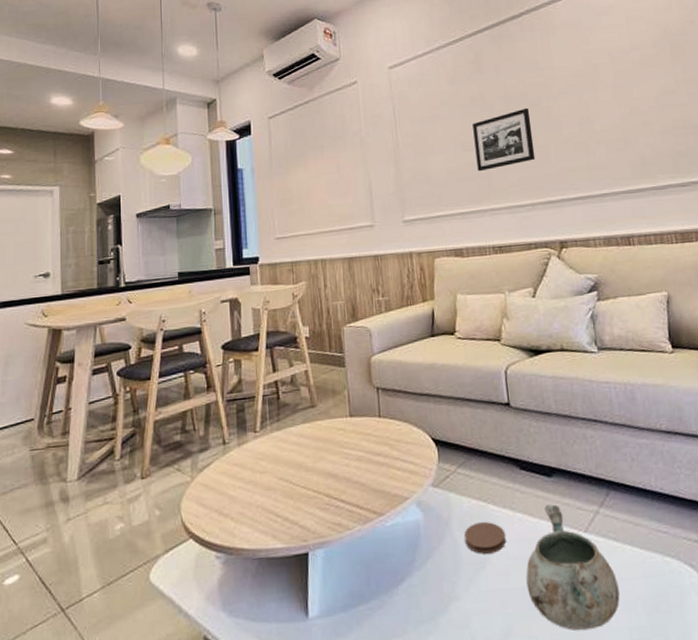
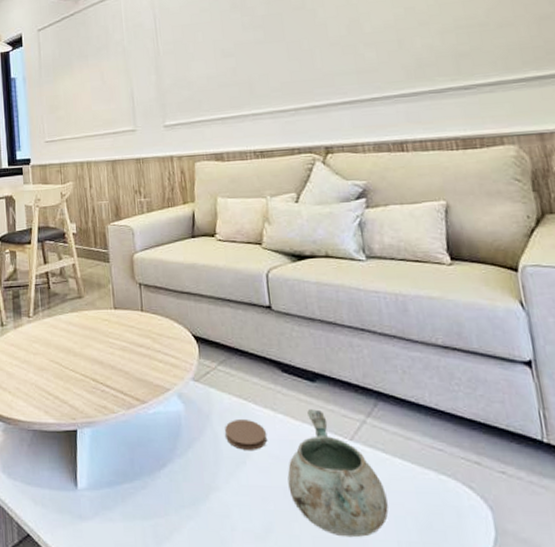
picture frame: present [472,108,536,172] -> none [233,11,299,77]

